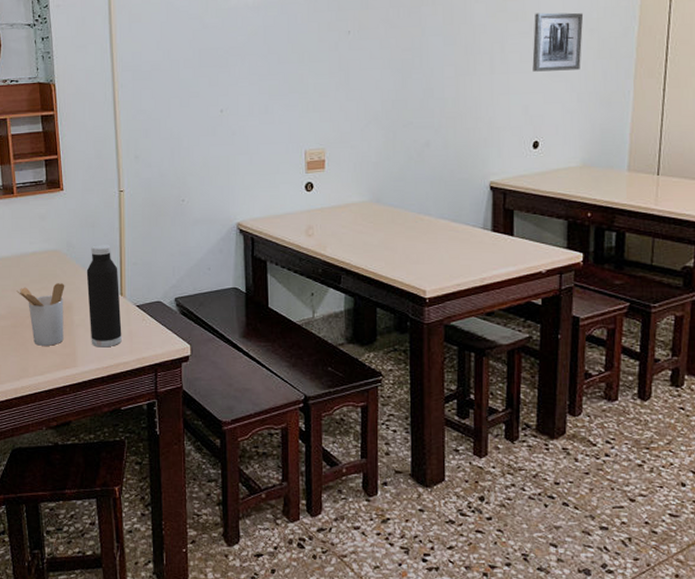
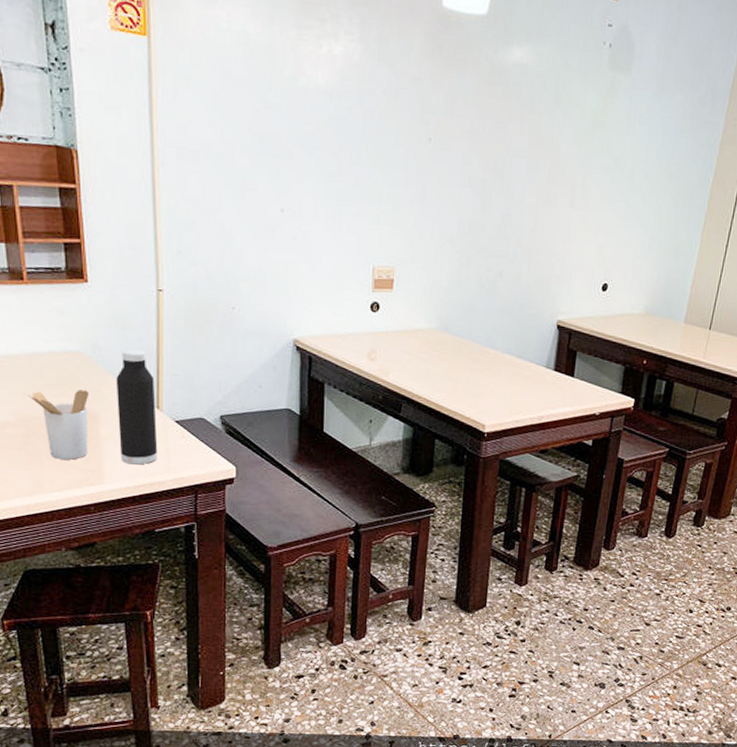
wall art: present [532,12,584,72] -> none [611,148,666,215]

